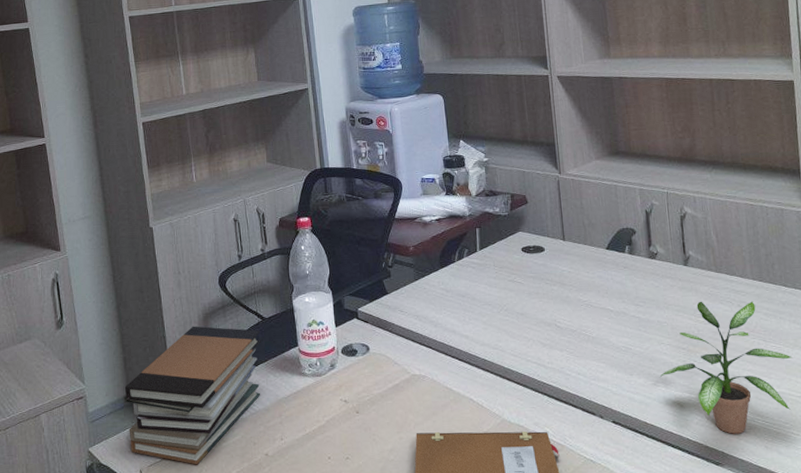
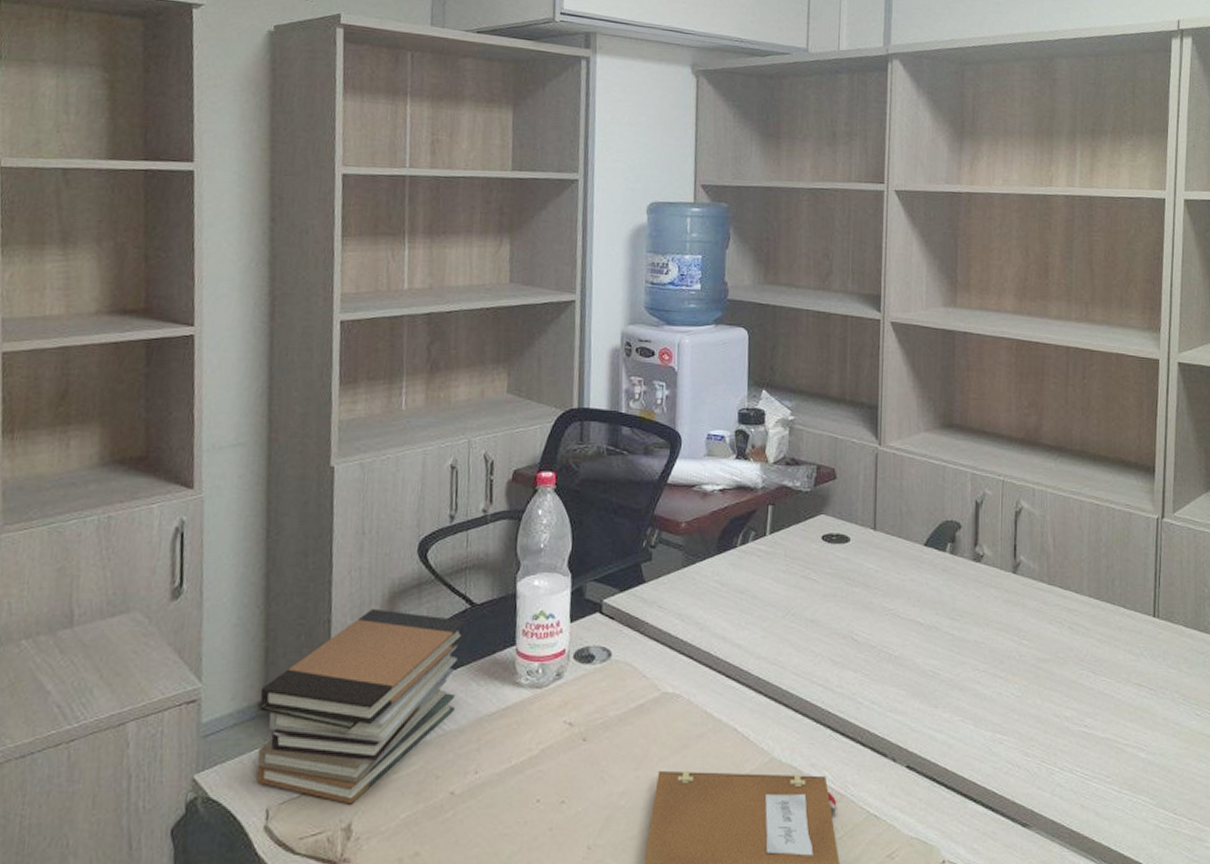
potted plant: present [660,301,793,434] -> none [970,619,1123,788]

